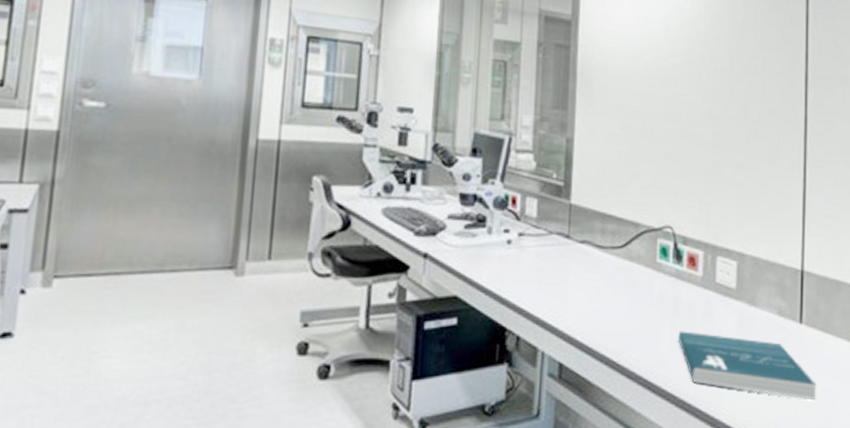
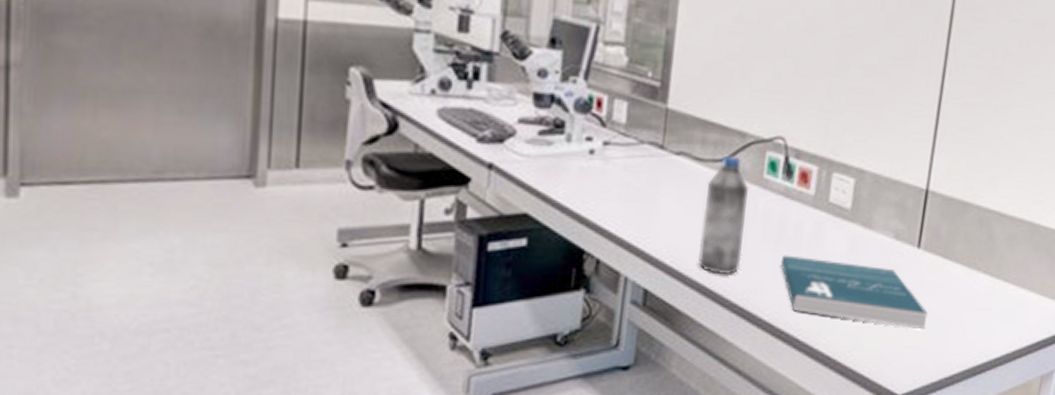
water bottle: none [605,243,645,350] -> present [698,155,750,275]

